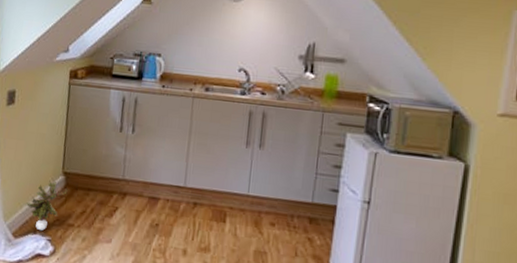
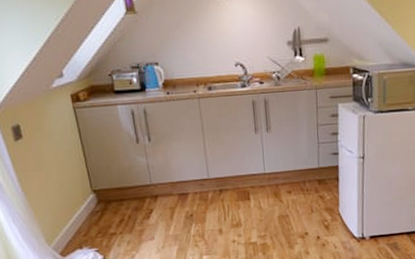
potted plant: present [25,181,68,231] -> none [64,200,102,246]

